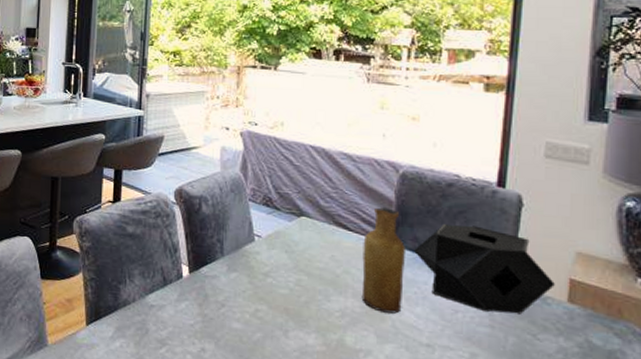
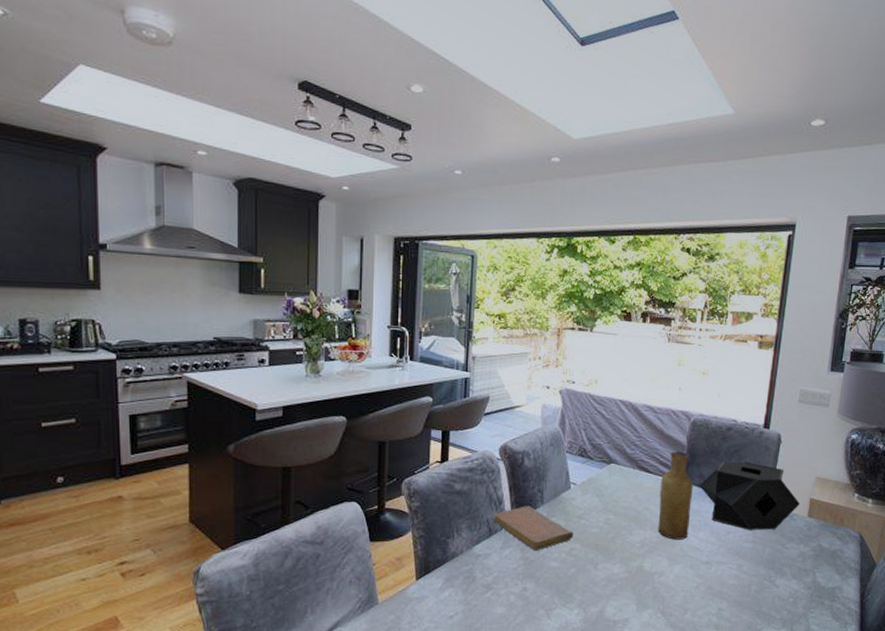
notebook: none [168,256,258,308] -> present [493,506,573,551]

